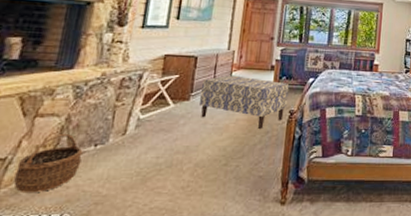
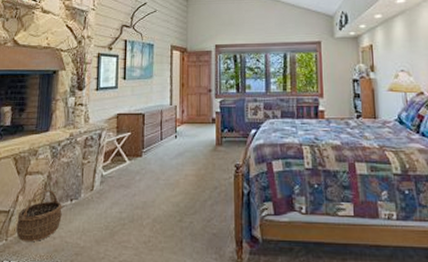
bench: present [199,75,289,129] -> none [150,130,232,184]

